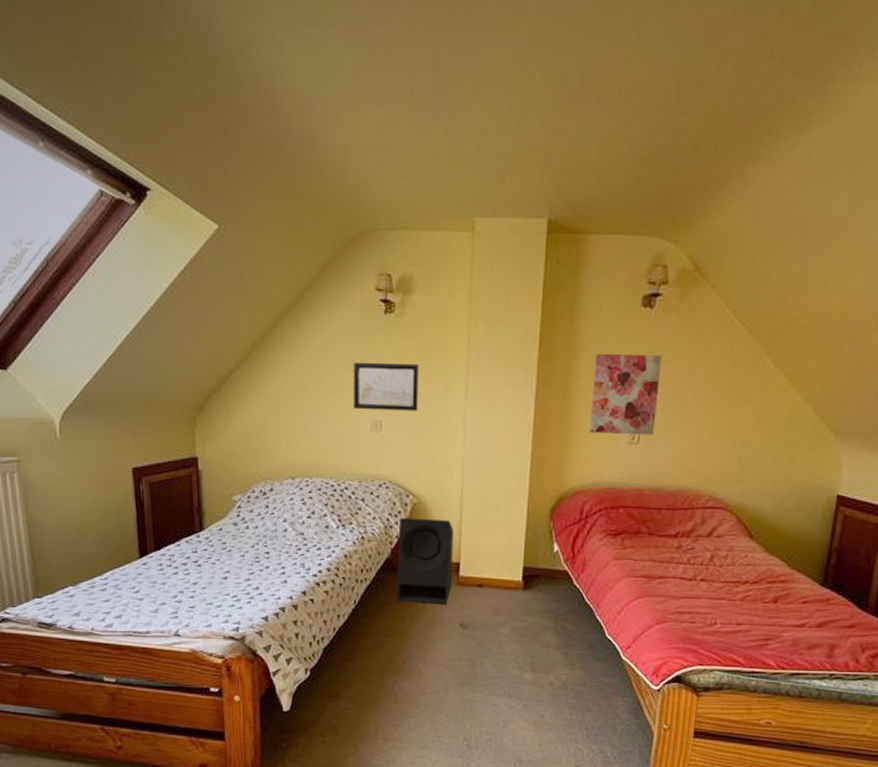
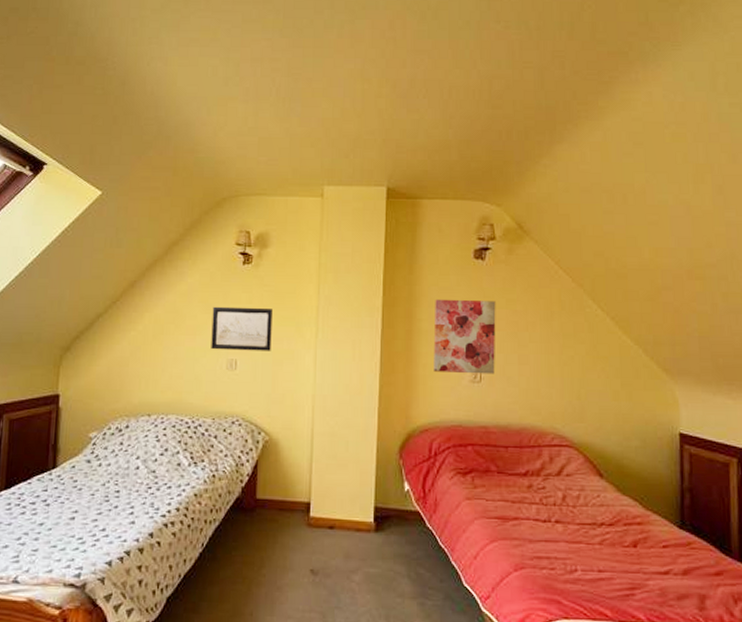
speaker: present [396,518,454,605] -> none [245,455,304,549]

